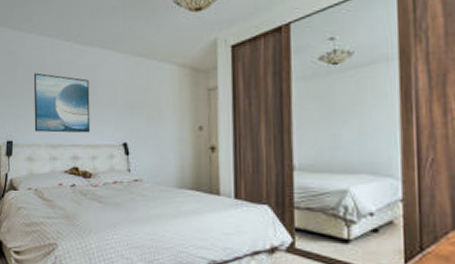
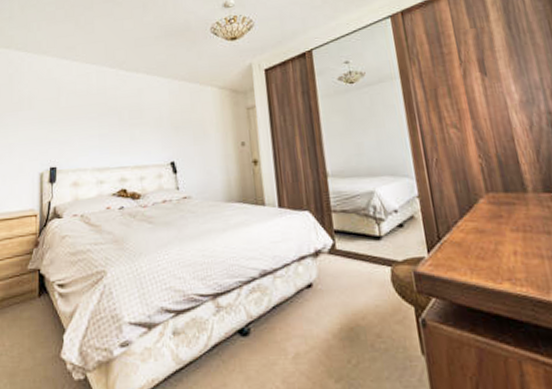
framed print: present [33,73,91,133] -> none [78,98,138,157]

